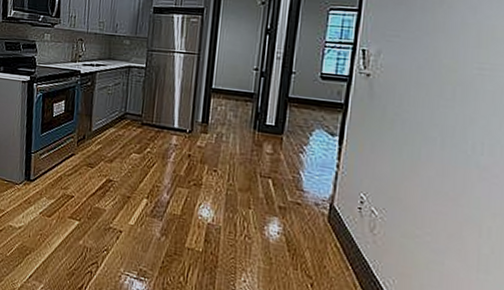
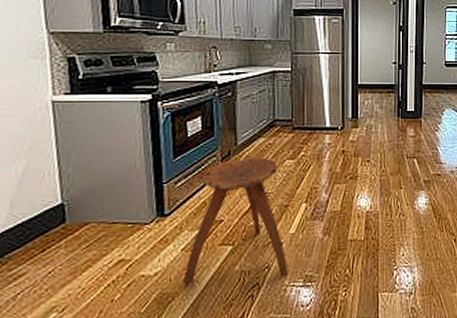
stool: none [38,143,125,264] -> present [183,157,288,285]

